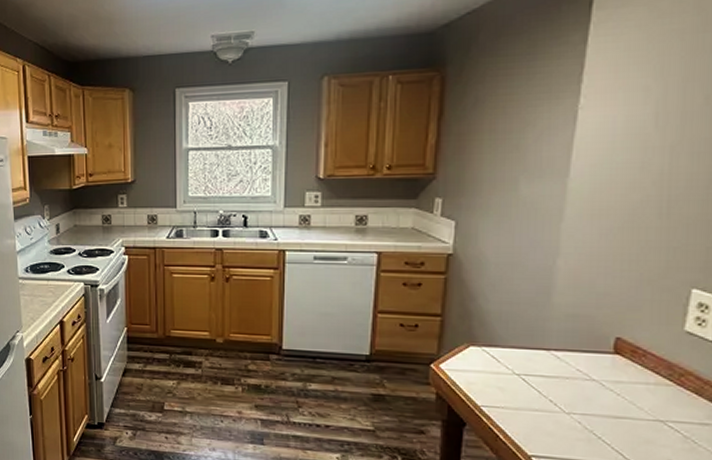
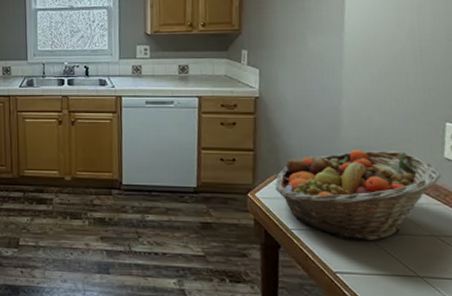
fruit basket: none [464,318,679,423] -> present [274,149,442,241]

